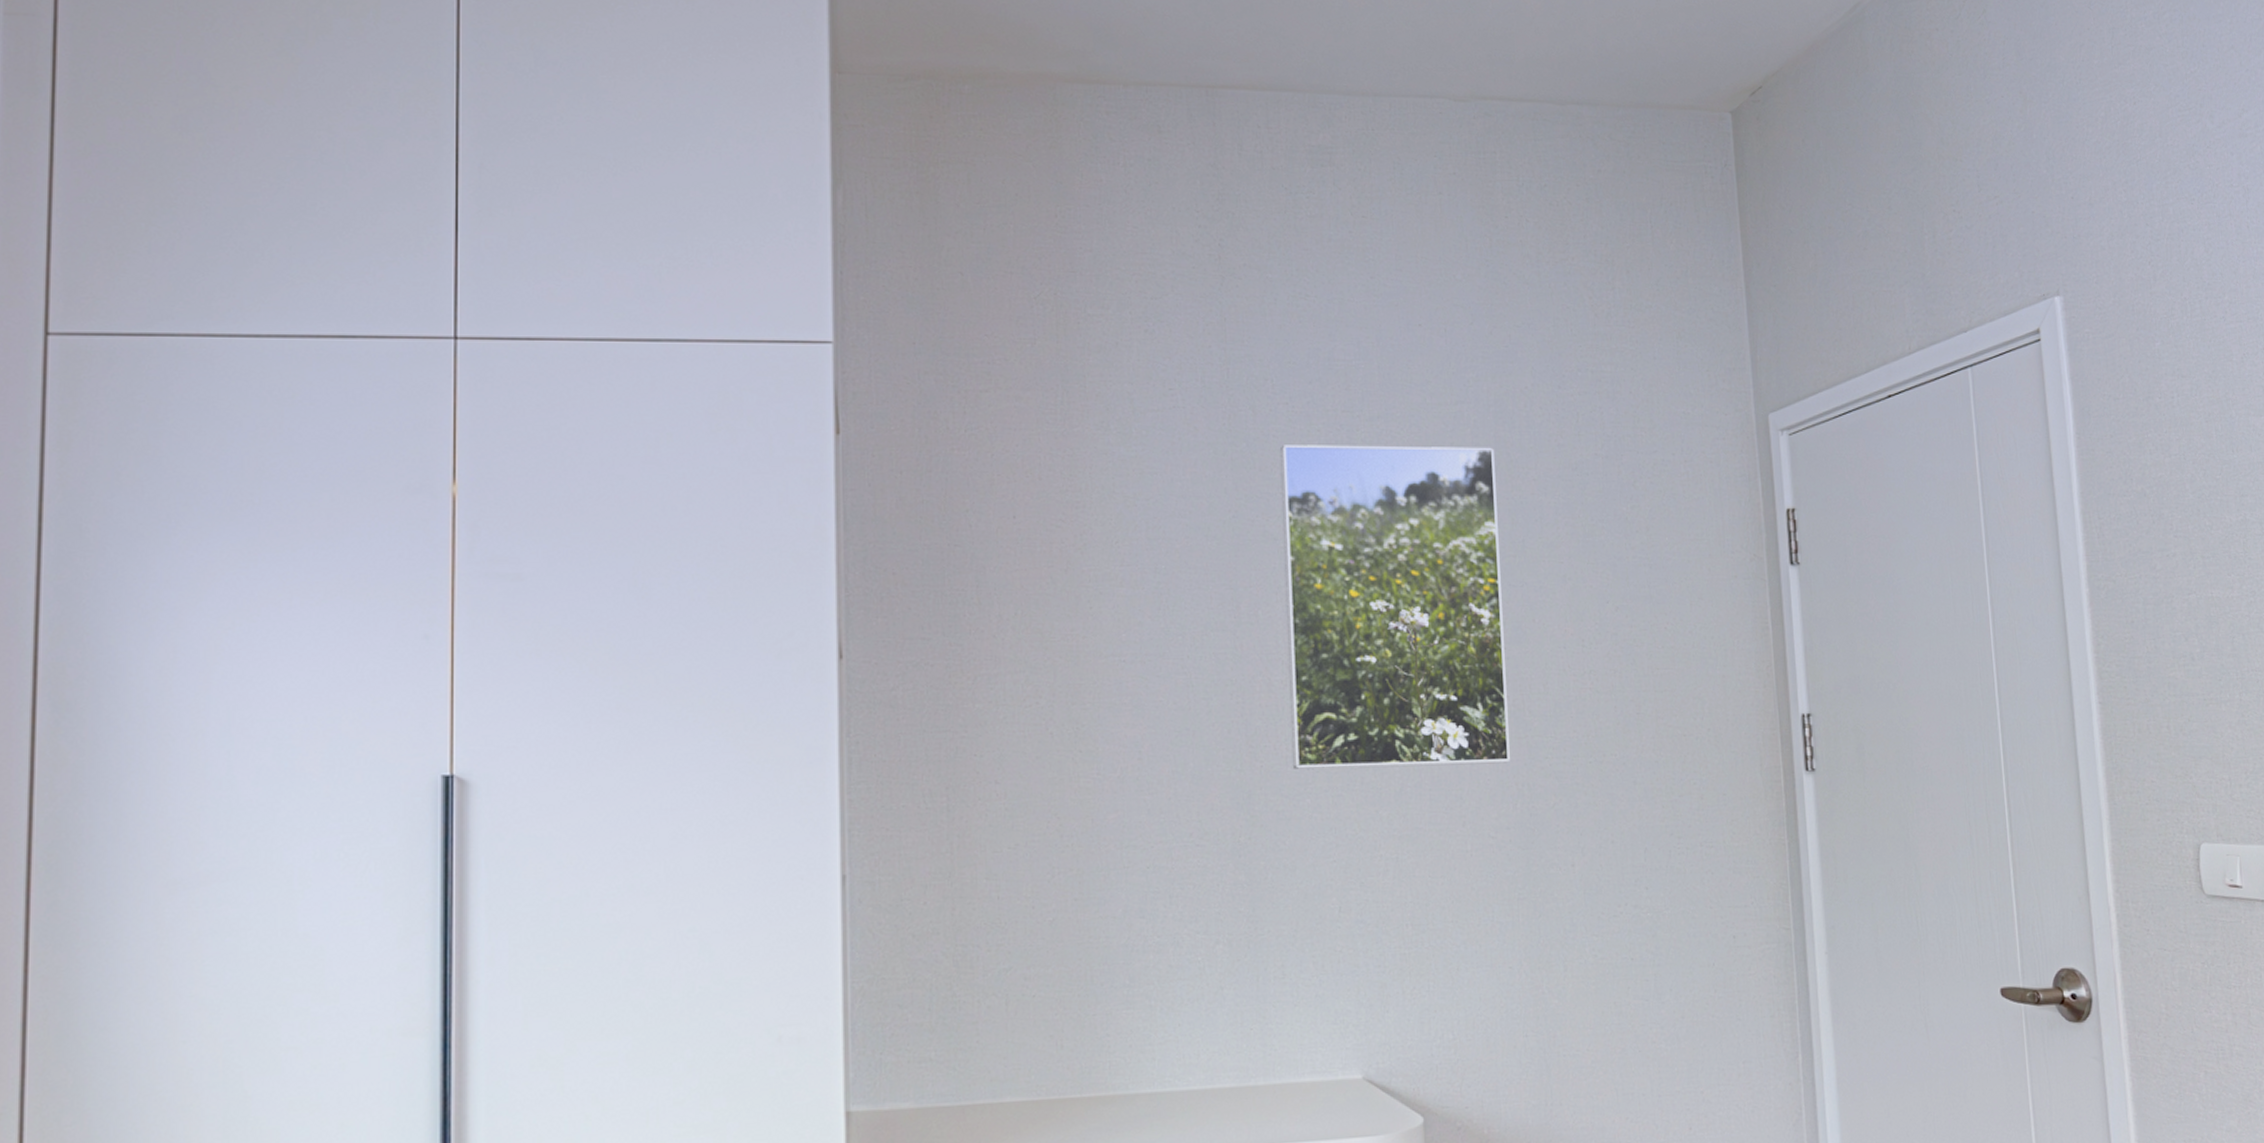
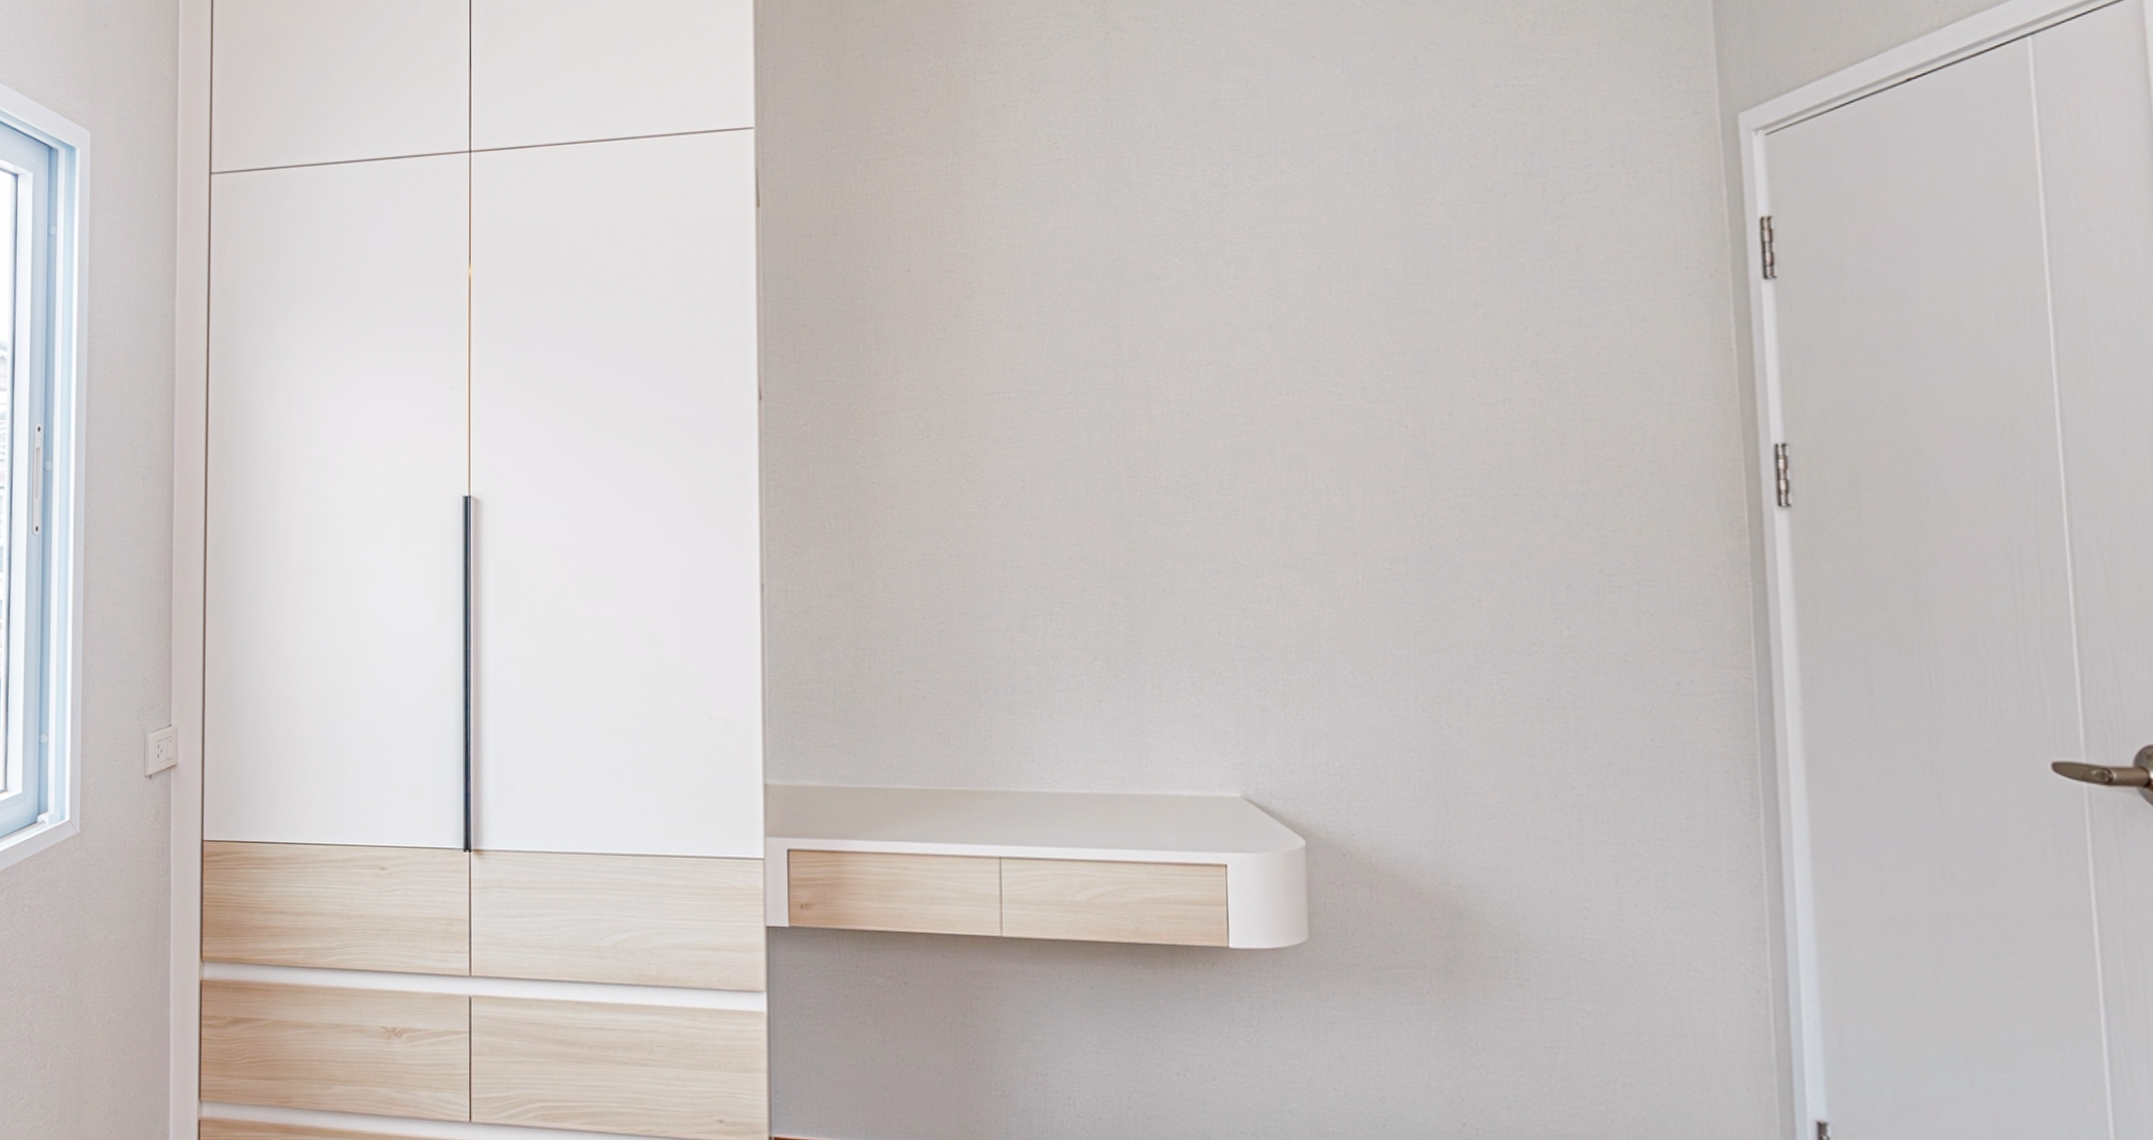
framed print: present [1279,445,1510,769] -> none [1163,174,1408,498]

